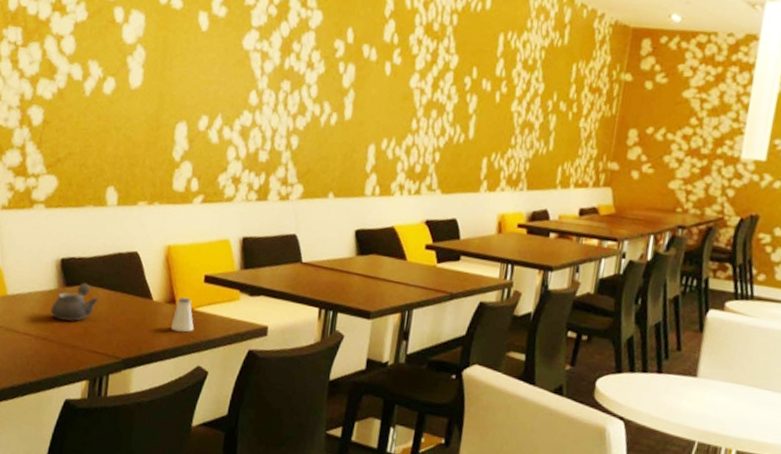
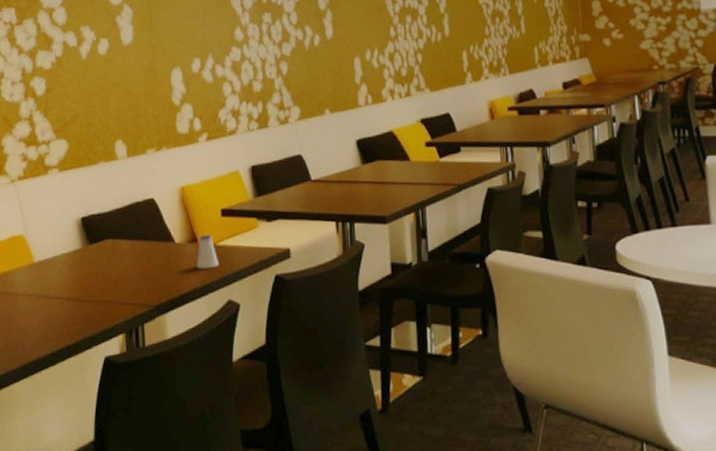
teapot: present [50,282,100,321] -> none [78,237,124,277]

